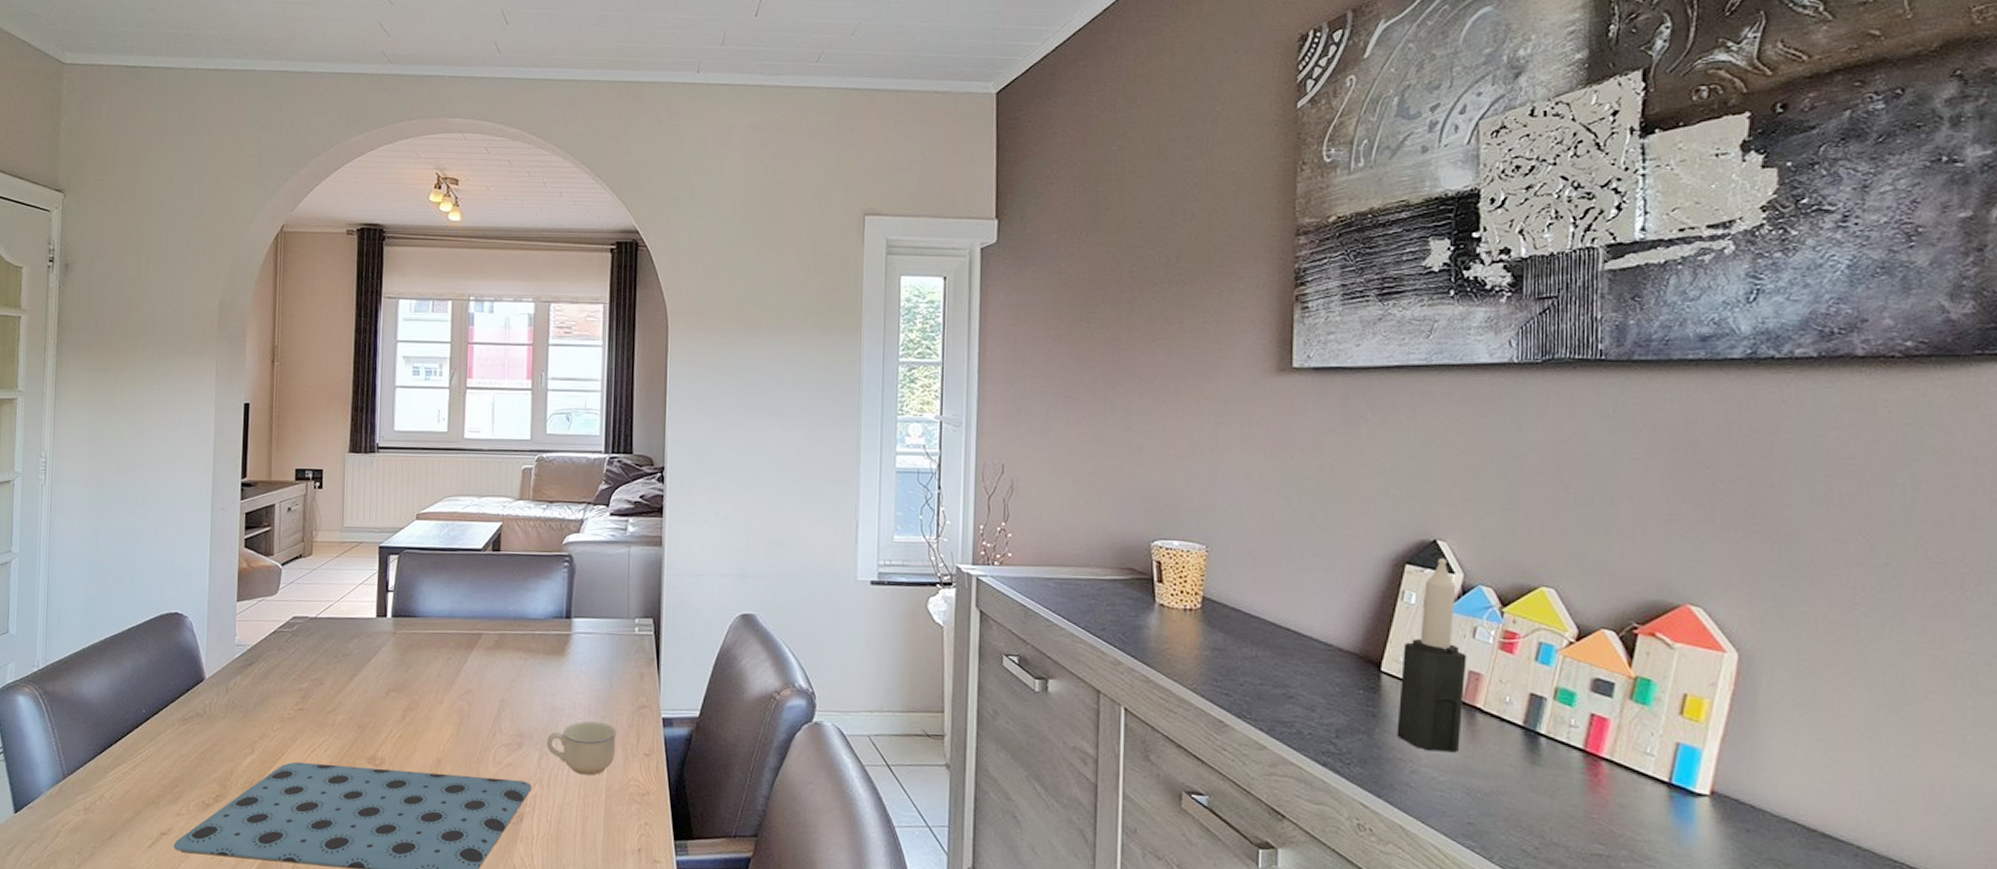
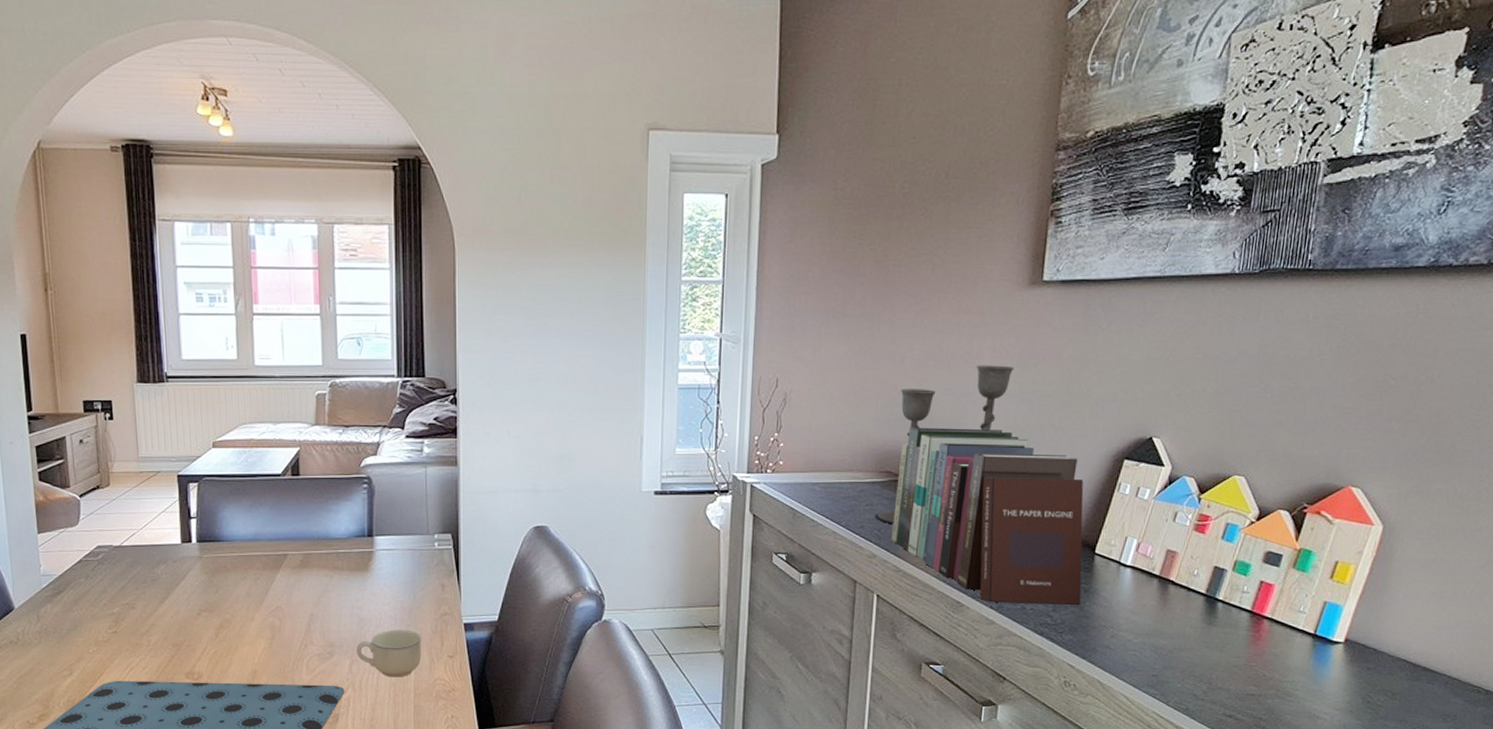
candlestick: none [1119,455,1268,628] -> present [876,365,1015,525]
books: none [1138,520,1369,733] -> present [891,427,1084,606]
candle: present [1396,557,1467,753] -> none [1103,452,1167,619]

